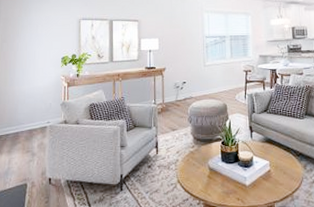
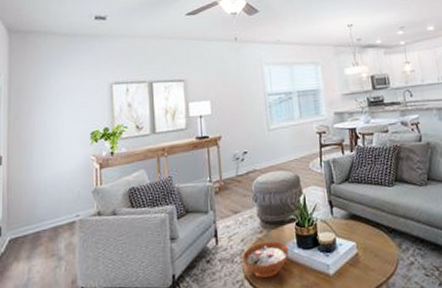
decorative bowl: none [176,155,214,184] -> present [242,241,289,279]

